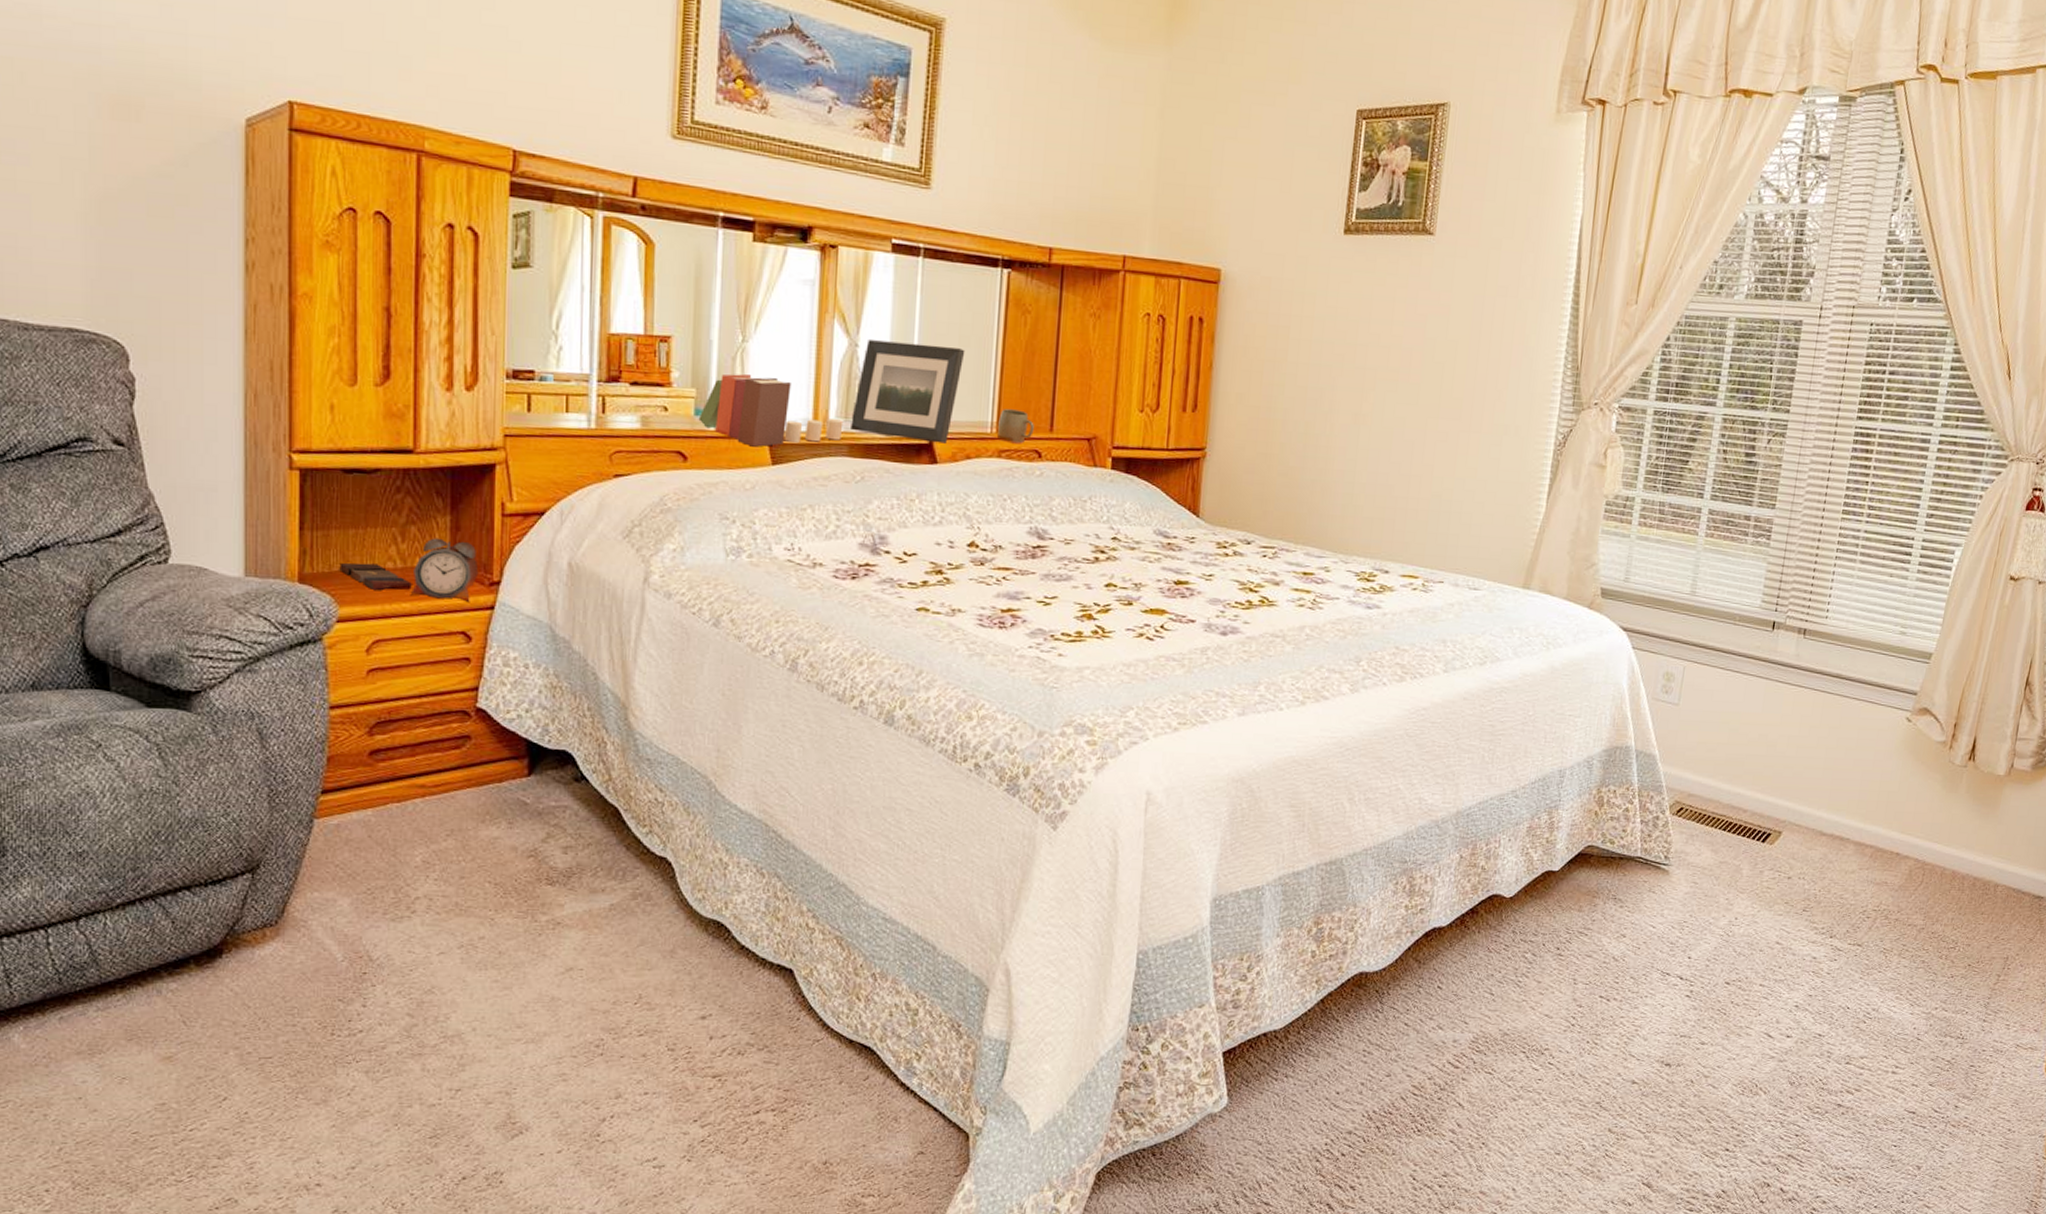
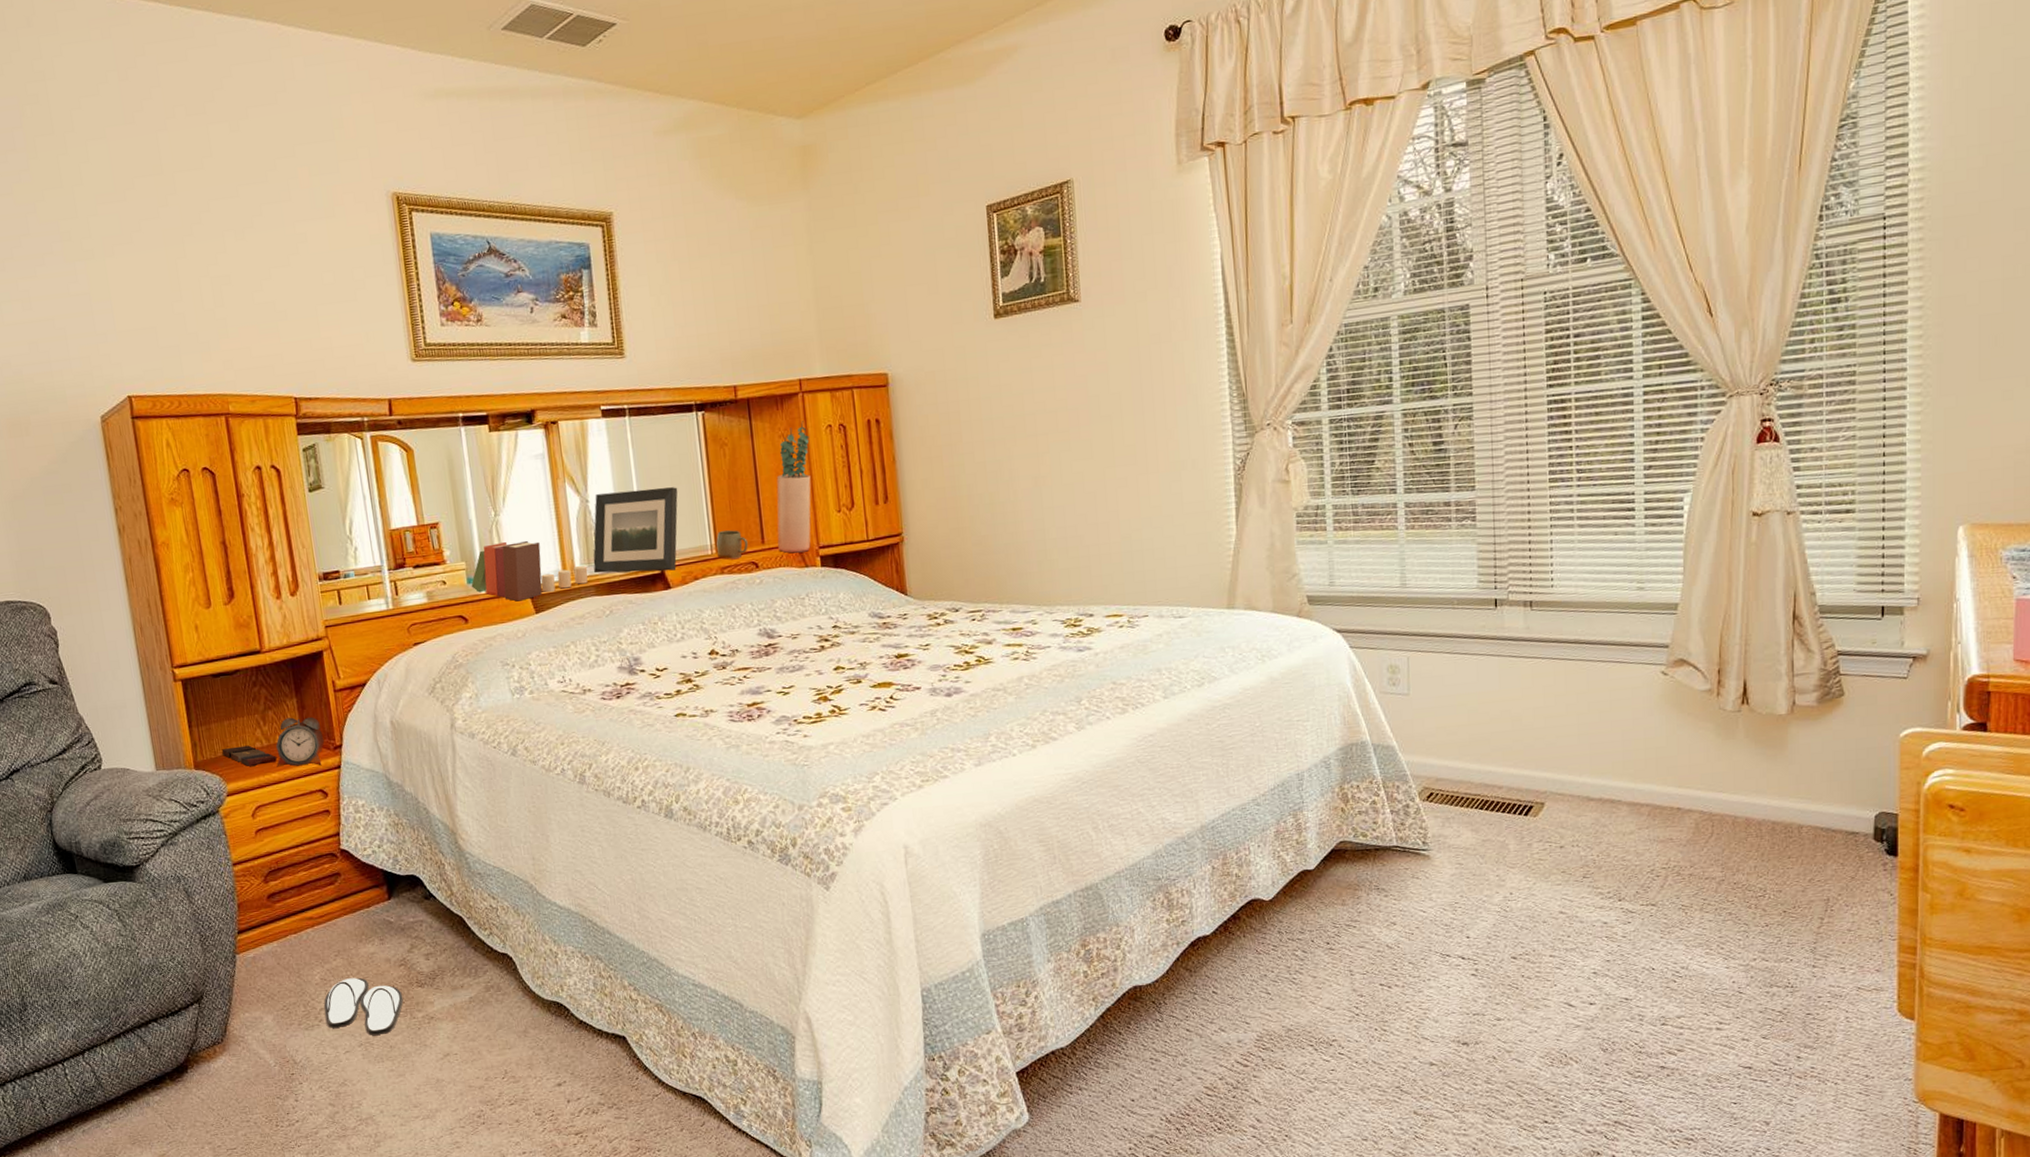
slippers: none [420,864,526,937] -> present [324,977,404,1035]
vase: none [1067,302,1123,450] -> present [776,421,811,554]

